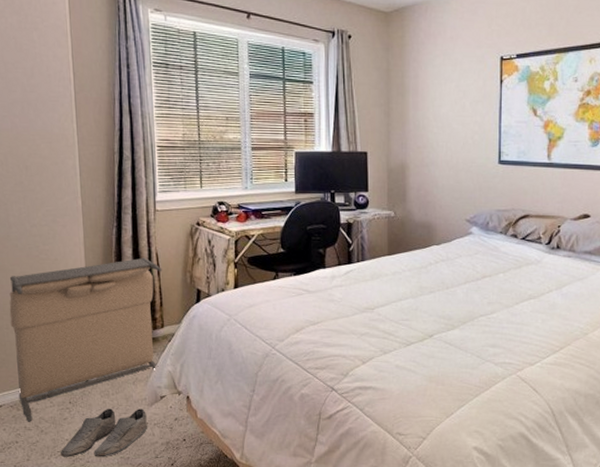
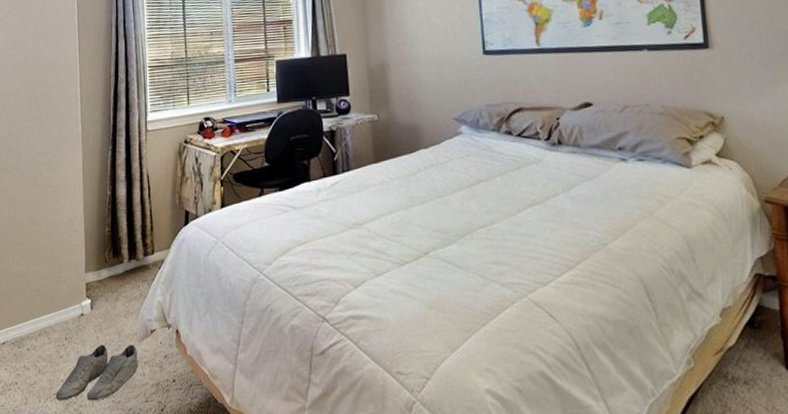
laundry hamper: present [9,257,163,422] -> none [15,180,153,361]

